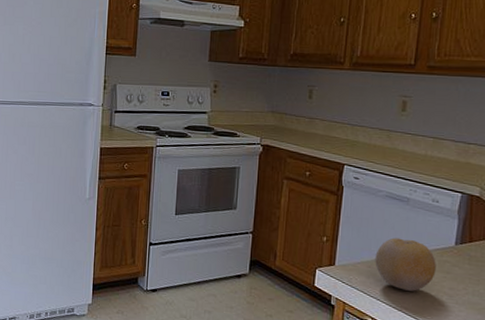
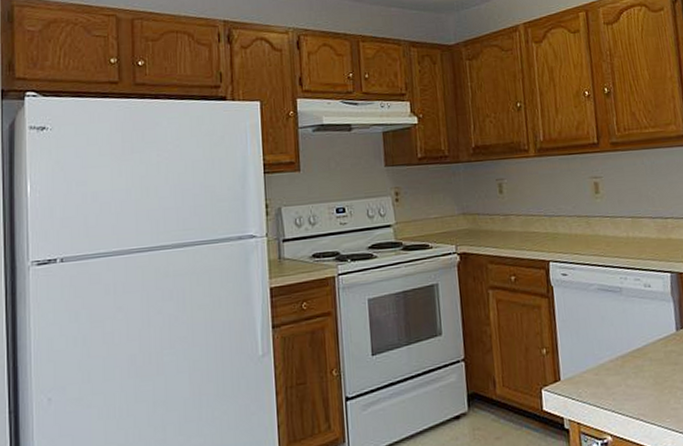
fruit: present [375,237,436,291] -> none [600,334,664,394]

